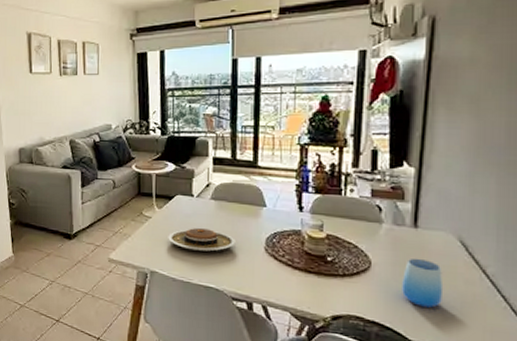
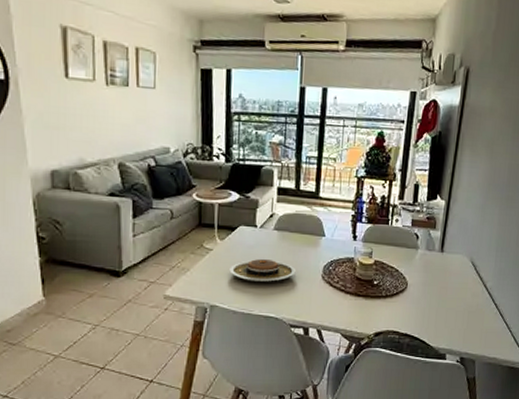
cup: present [400,258,444,308] -> none [427,278,458,318]

